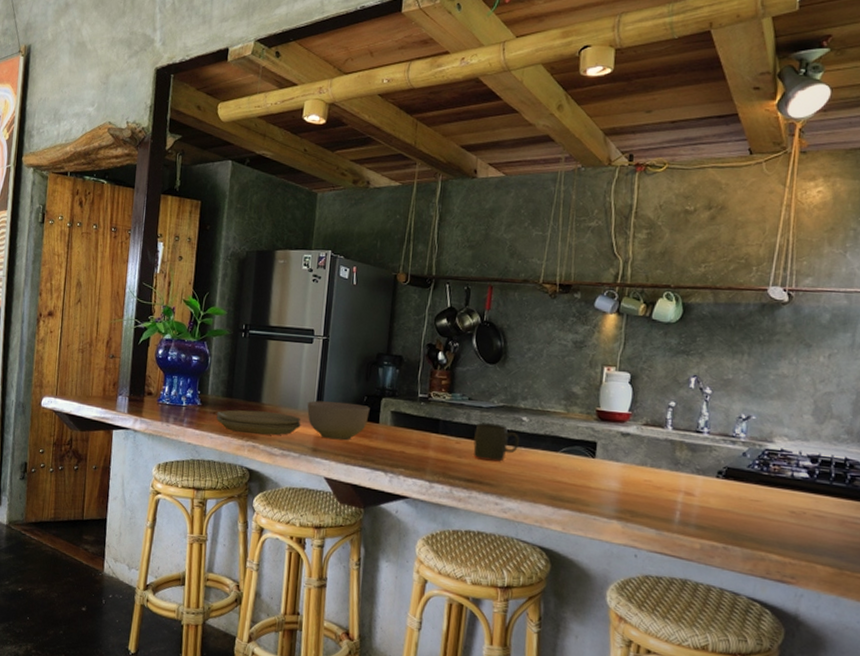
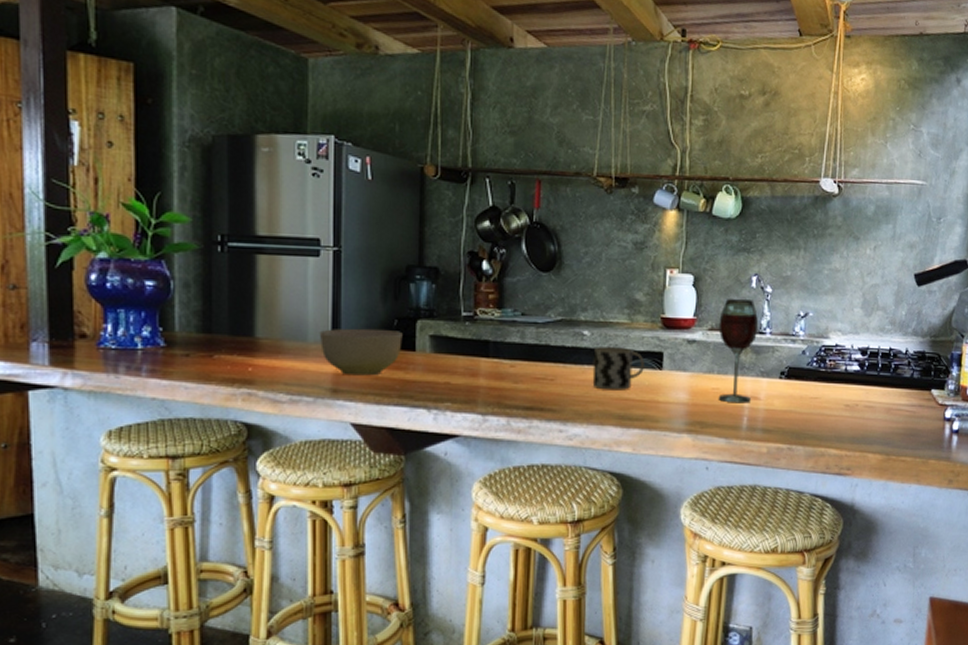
plate: present [216,409,301,436] -> none [190,347,313,379]
mug: present [473,422,520,462] -> none [530,341,582,384]
cup: none [527,432,578,474] -> present [592,347,644,390]
wineglass: none [650,397,697,498] -> present [718,298,759,403]

